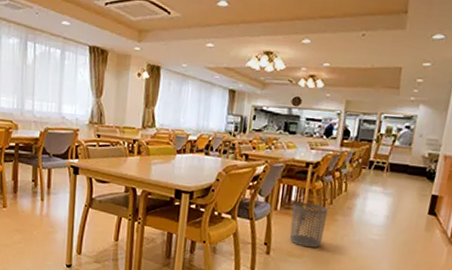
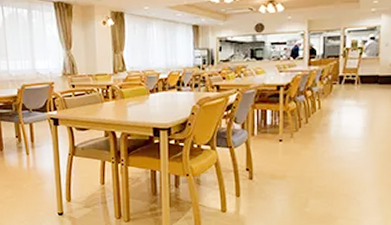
waste bin: present [289,202,329,248] -> none [269,124,305,168]

